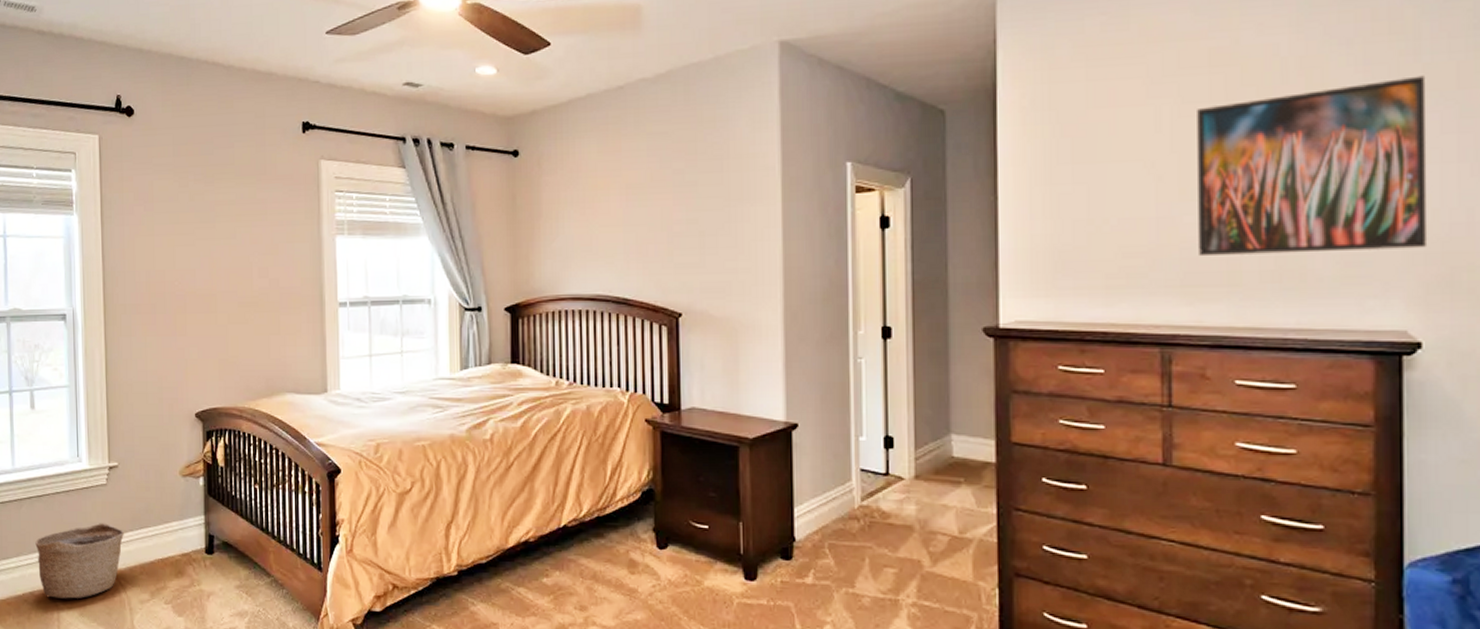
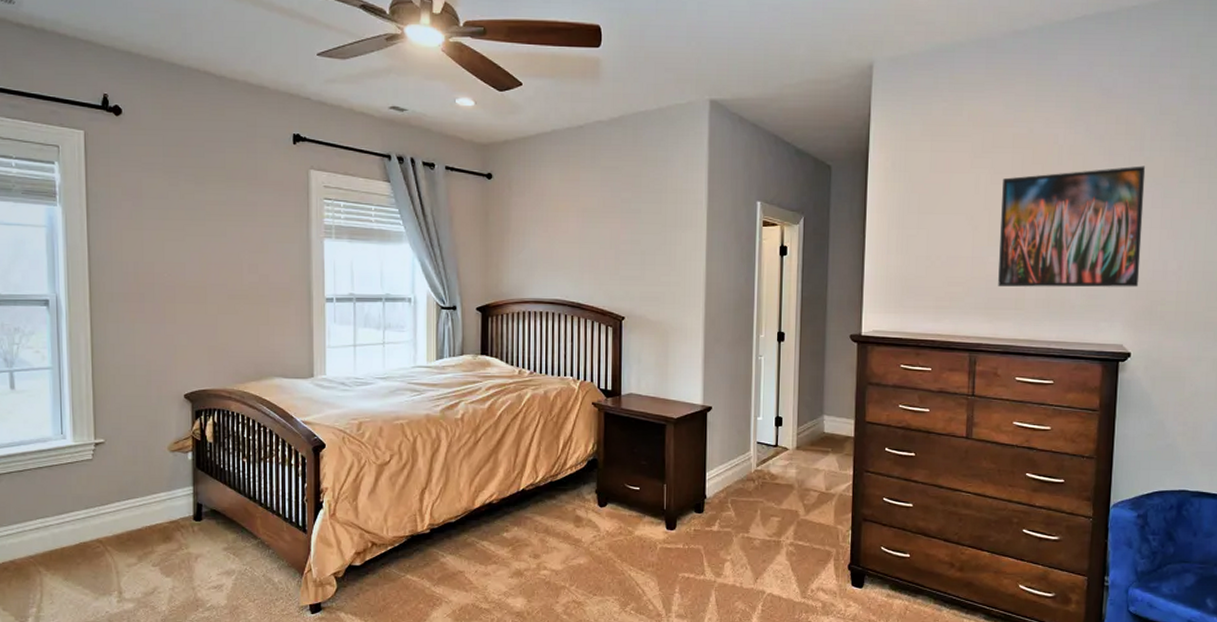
basket: present [35,523,124,599] -> none [16,495,111,566]

